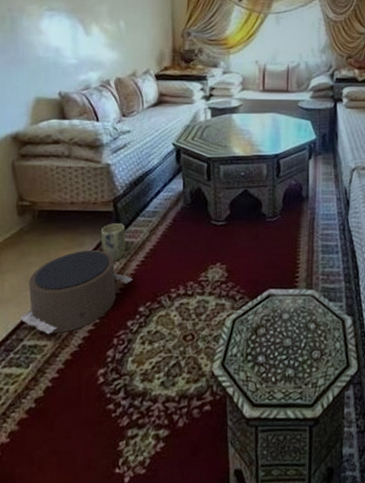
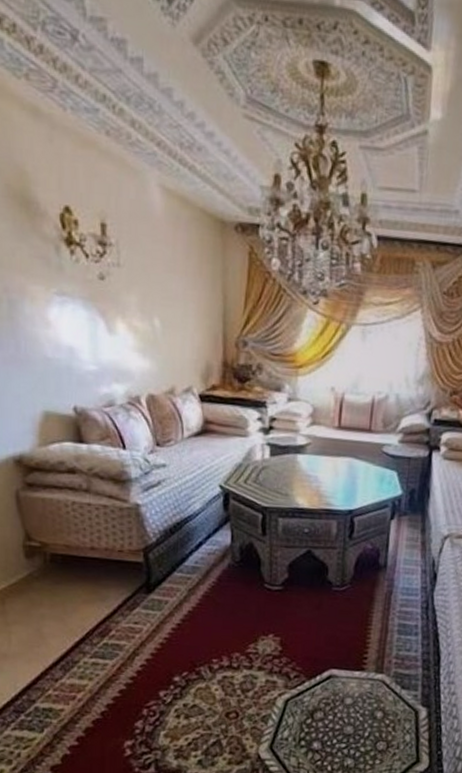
pouf: present [20,249,133,334] -> none [31,605,167,698]
plant pot: present [100,223,126,261] -> none [127,577,159,622]

